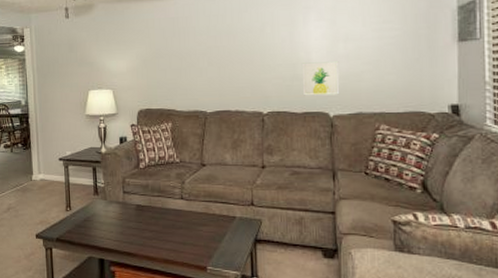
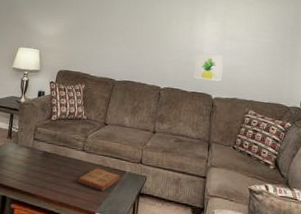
book: none [181,216,230,243] -> present [78,167,120,192]

